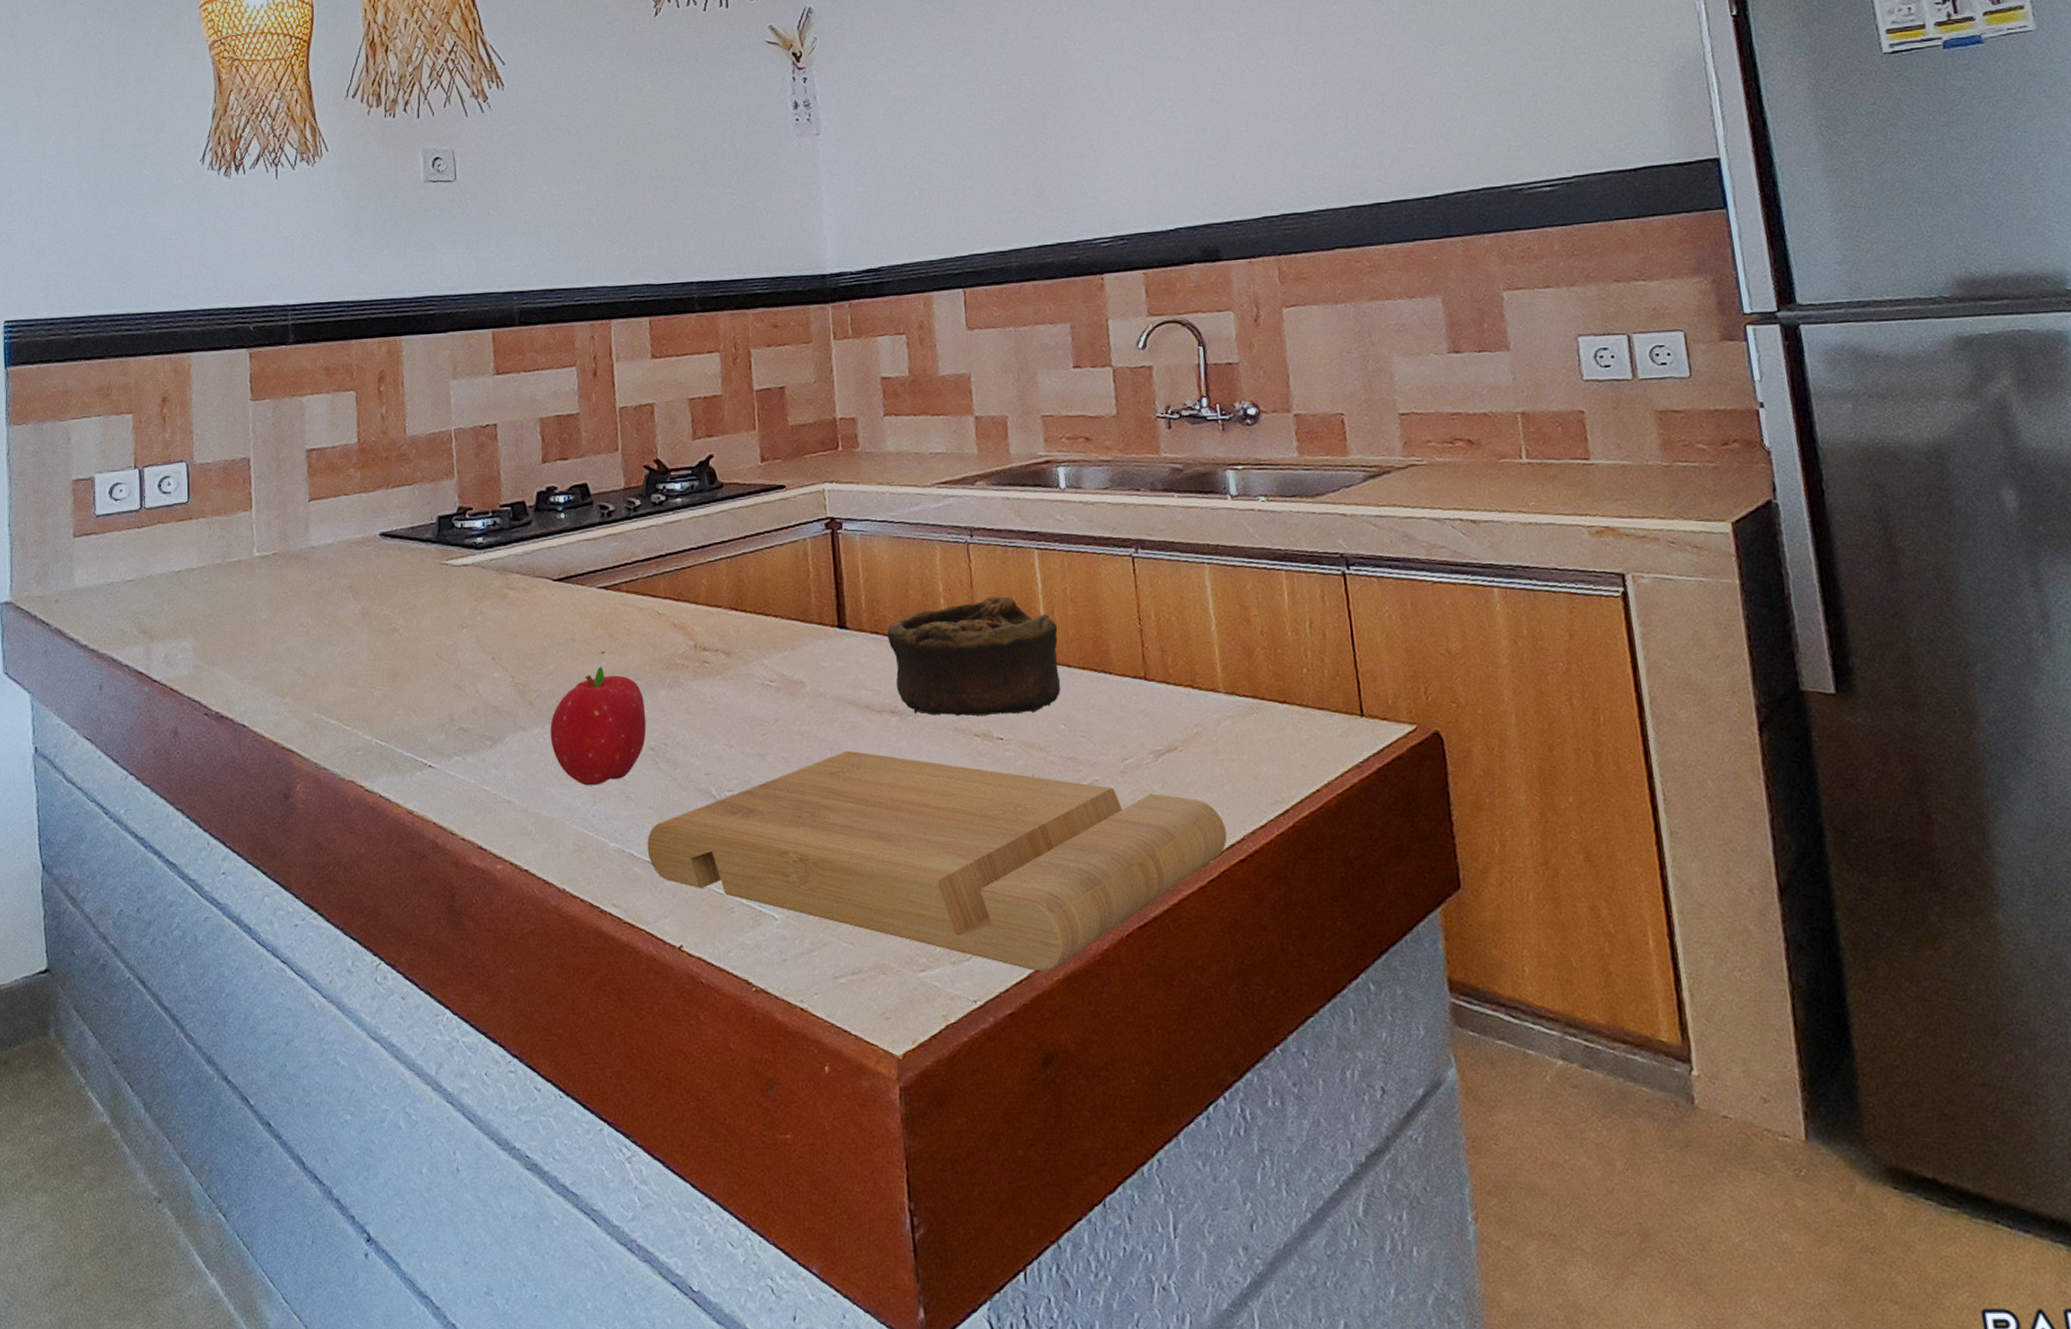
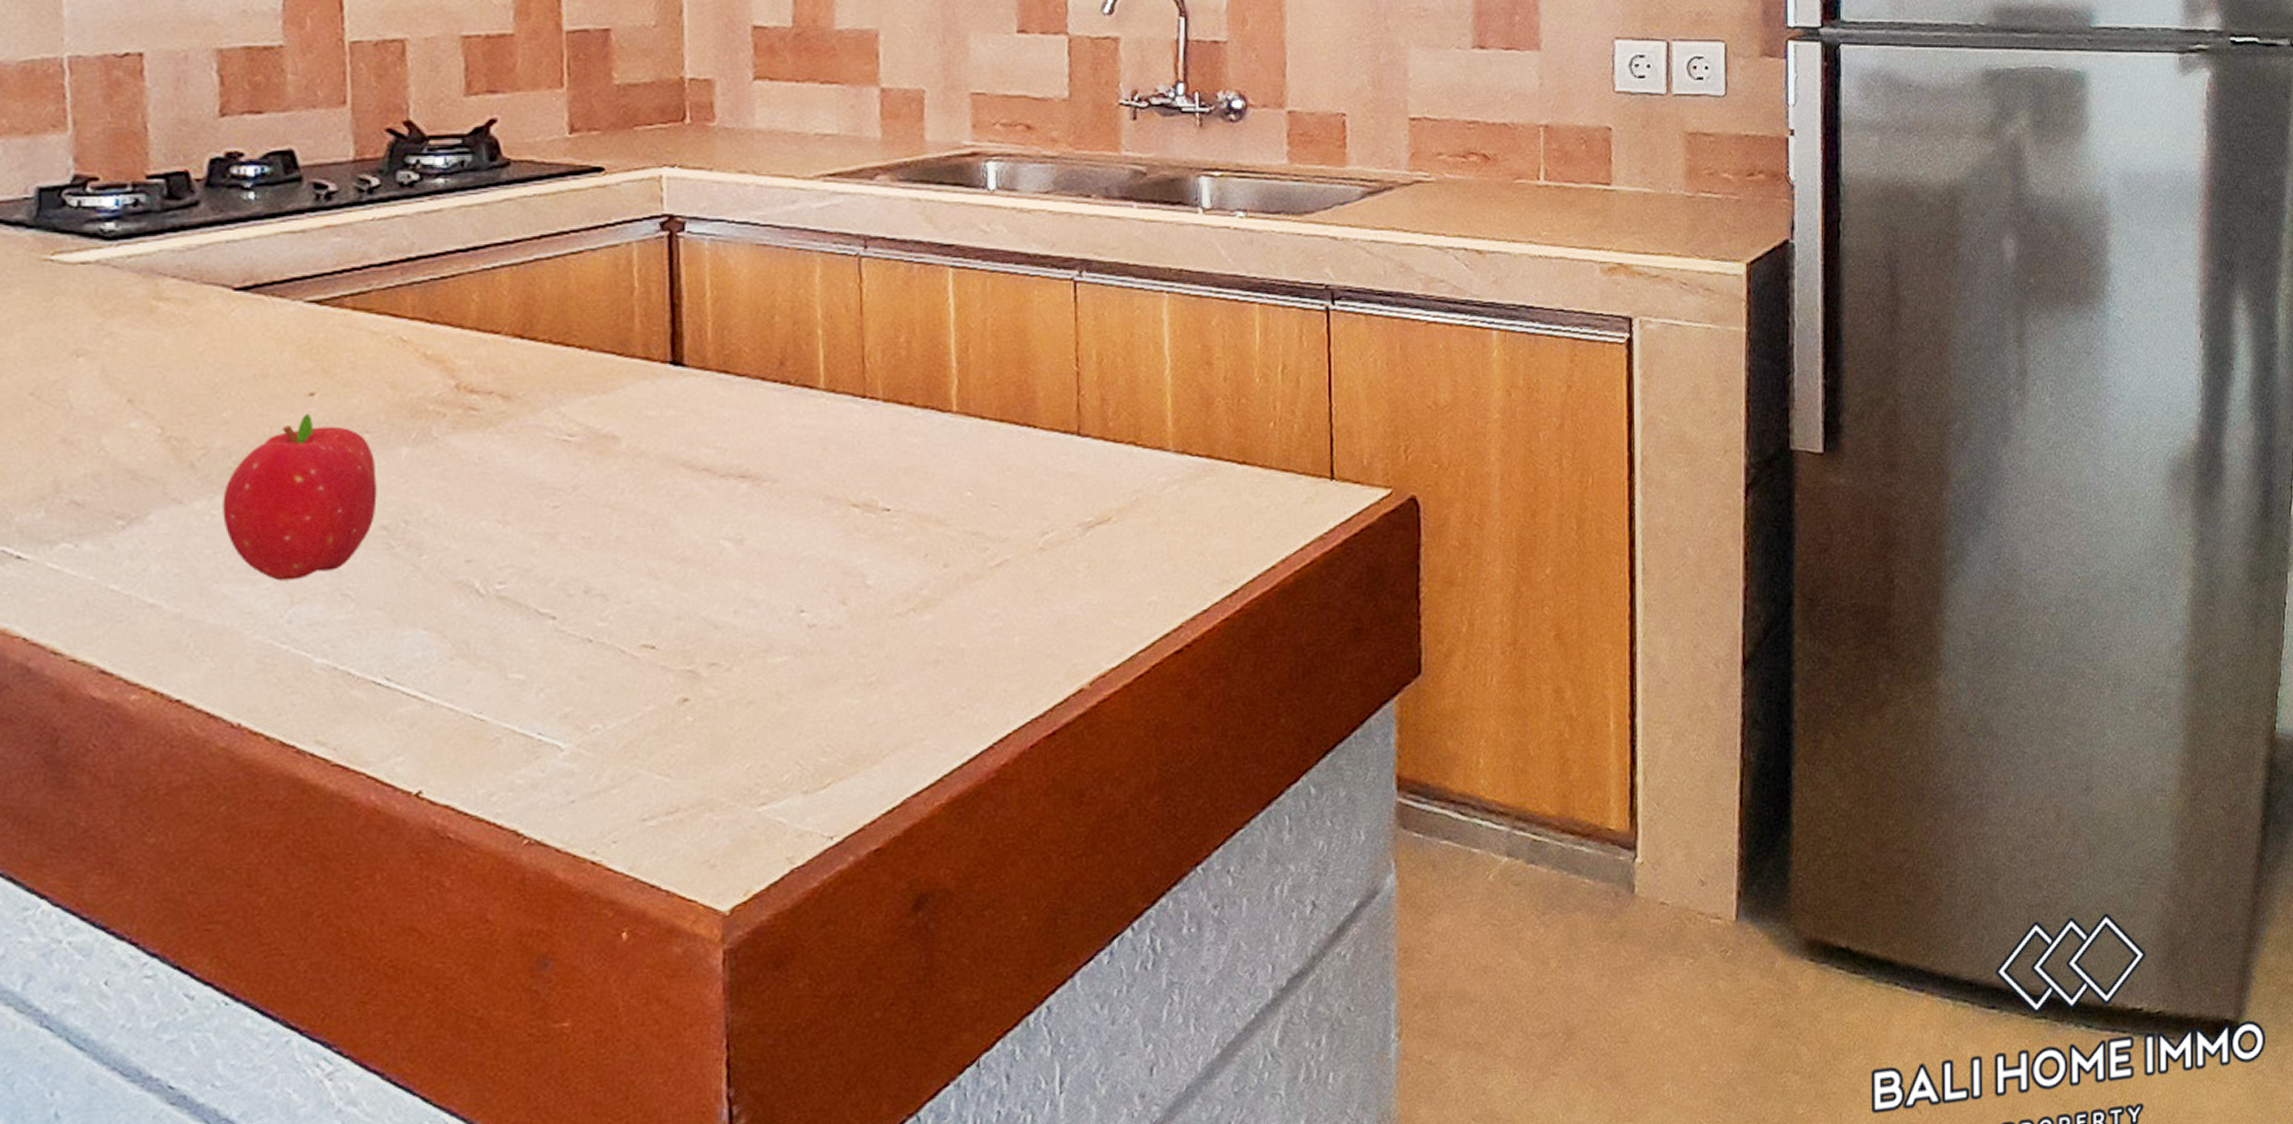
cutting board: present [647,751,1227,972] -> none [373,528,1162,797]
bowl: present [887,595,1061,717] -> none [741,326,972,482]

